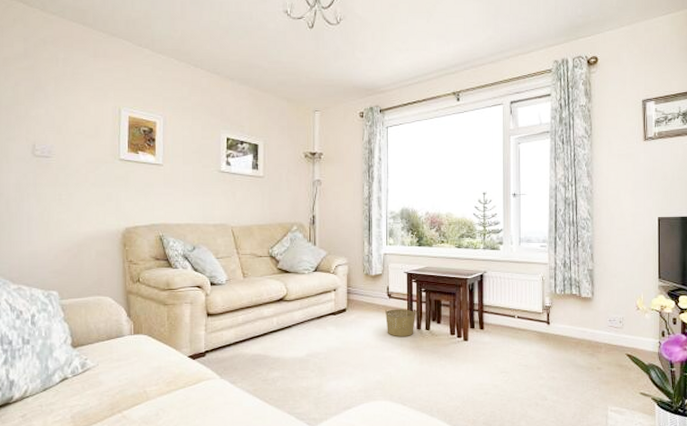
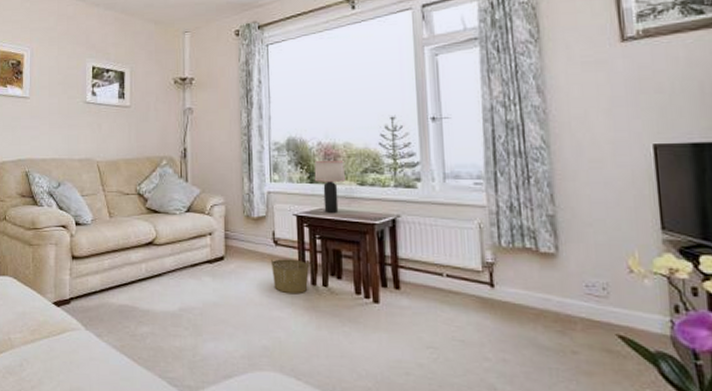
table lamp: none [422,227,447,272] -> present [314,159,346,214]

